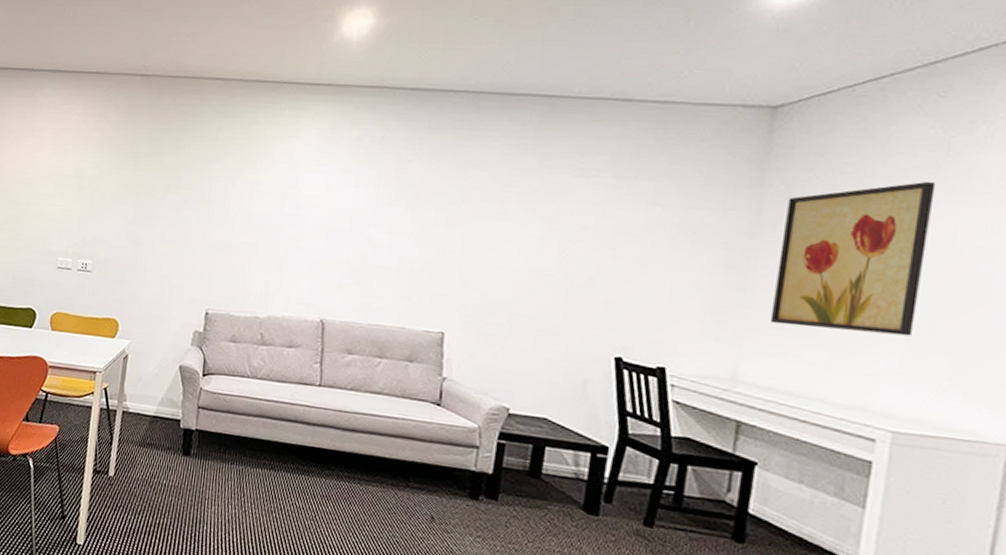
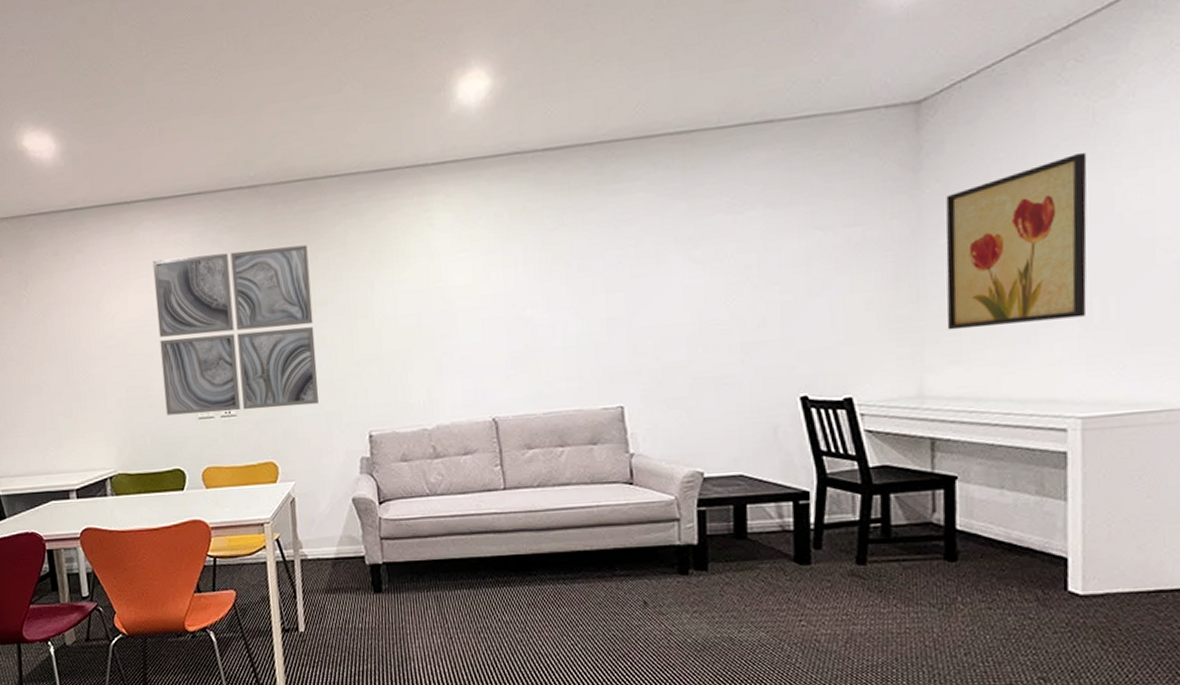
wall art: none [30,124,183,276] -> present [152,244,320,415]

